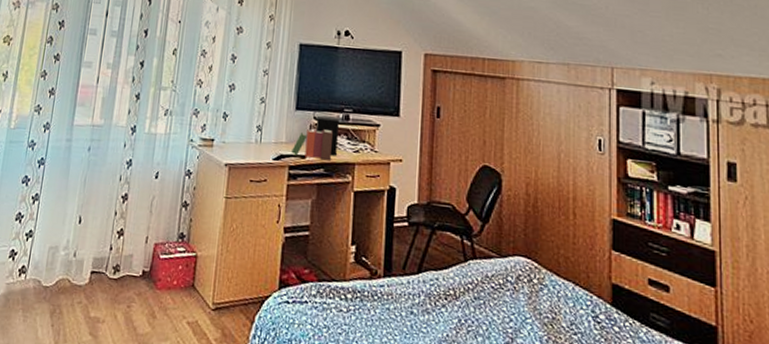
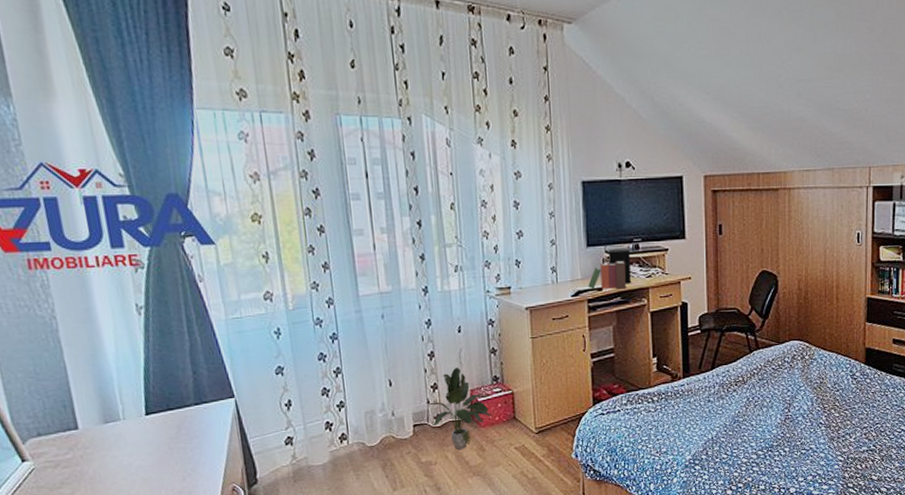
potted plant: none [108,216,169,311] -> present [426,368,490,449]

